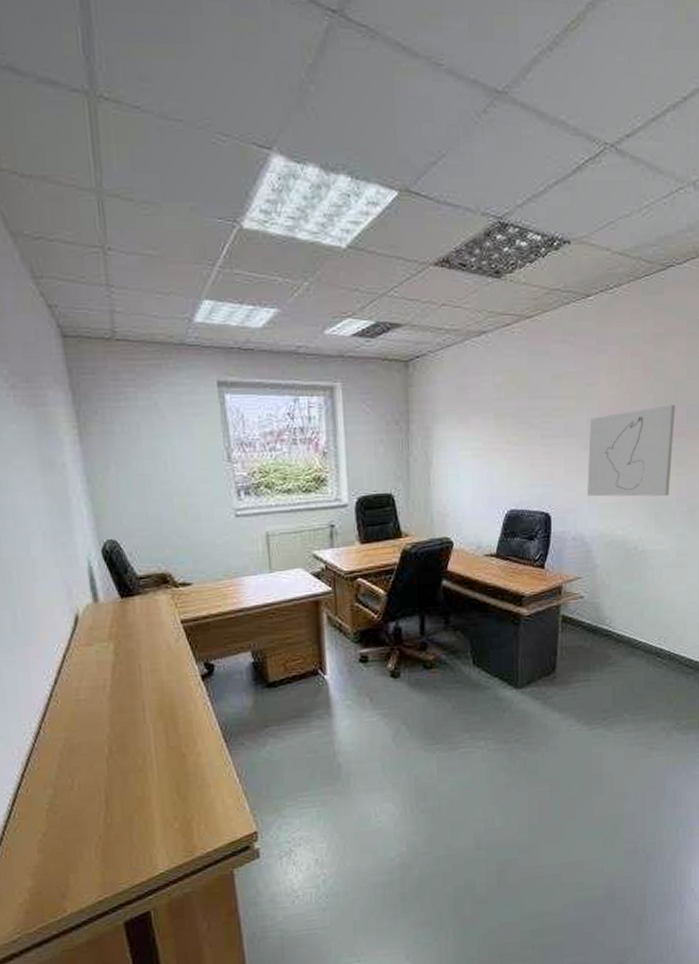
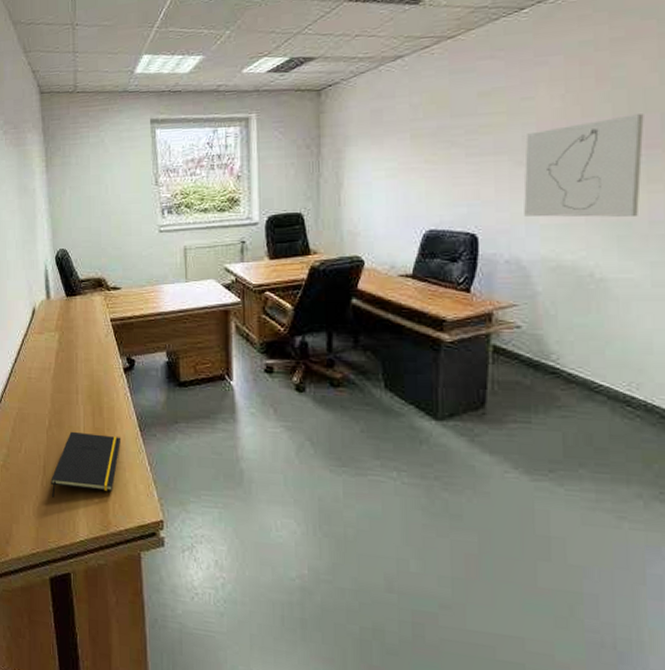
notepad: none [116,752,203,834] -> present [51,431,122,498]

